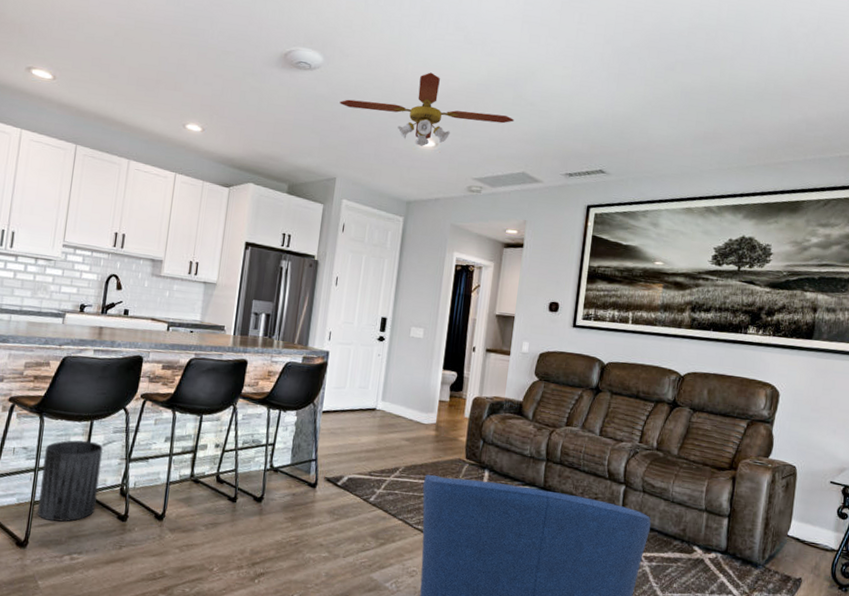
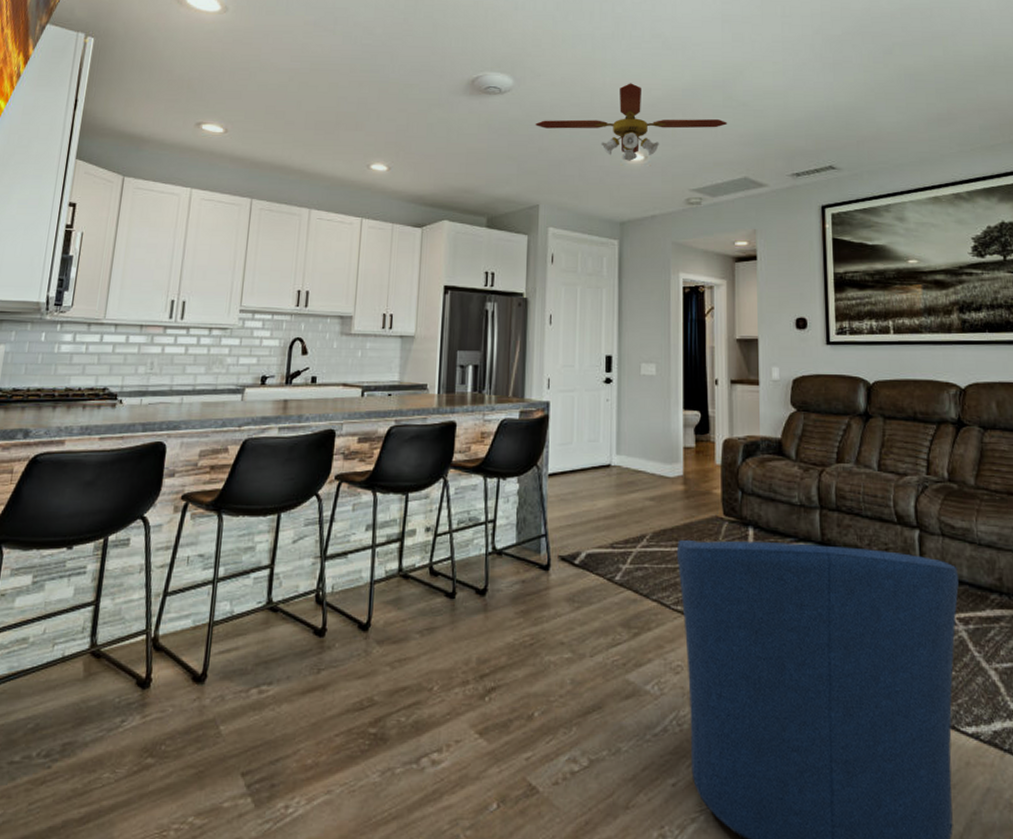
trash can: present [37,440,103,522] -> none [217,538,293,645]

